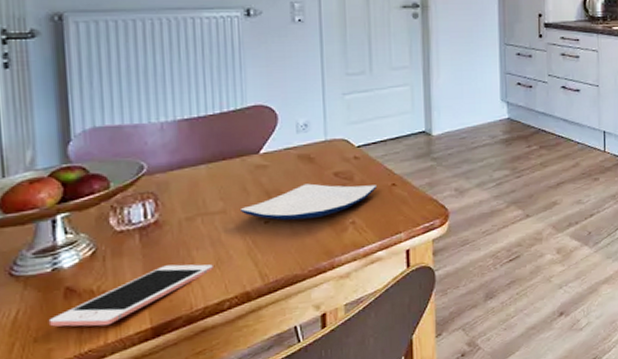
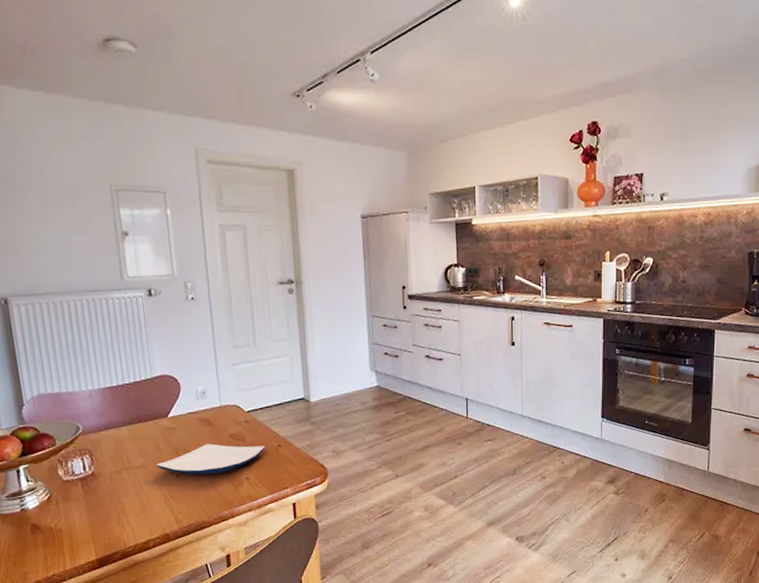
cell phone: present [50,264,213,327] -> none [23,509,139,557]

